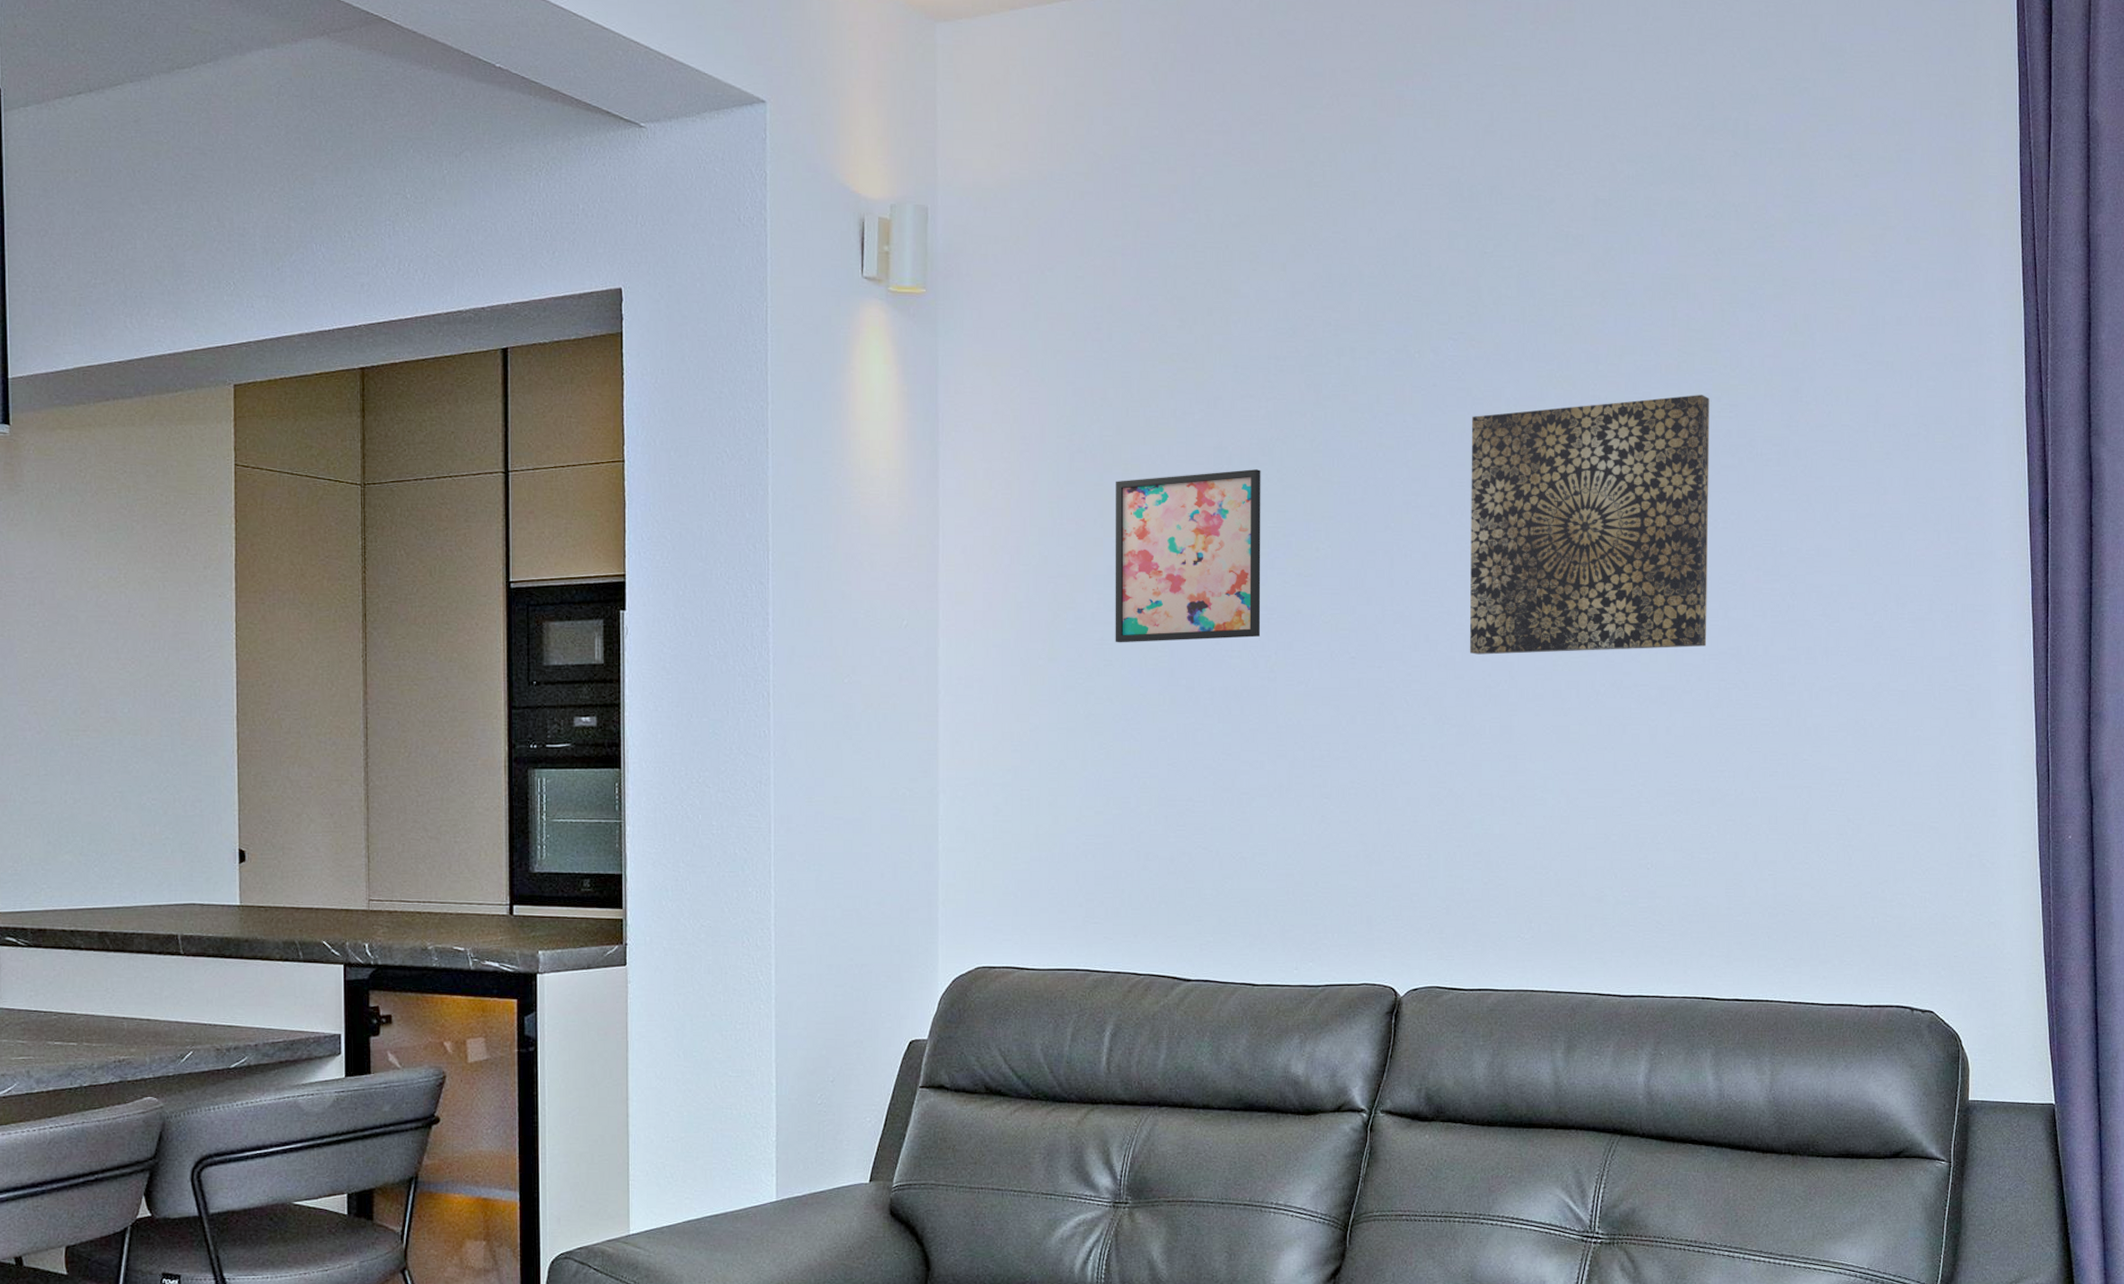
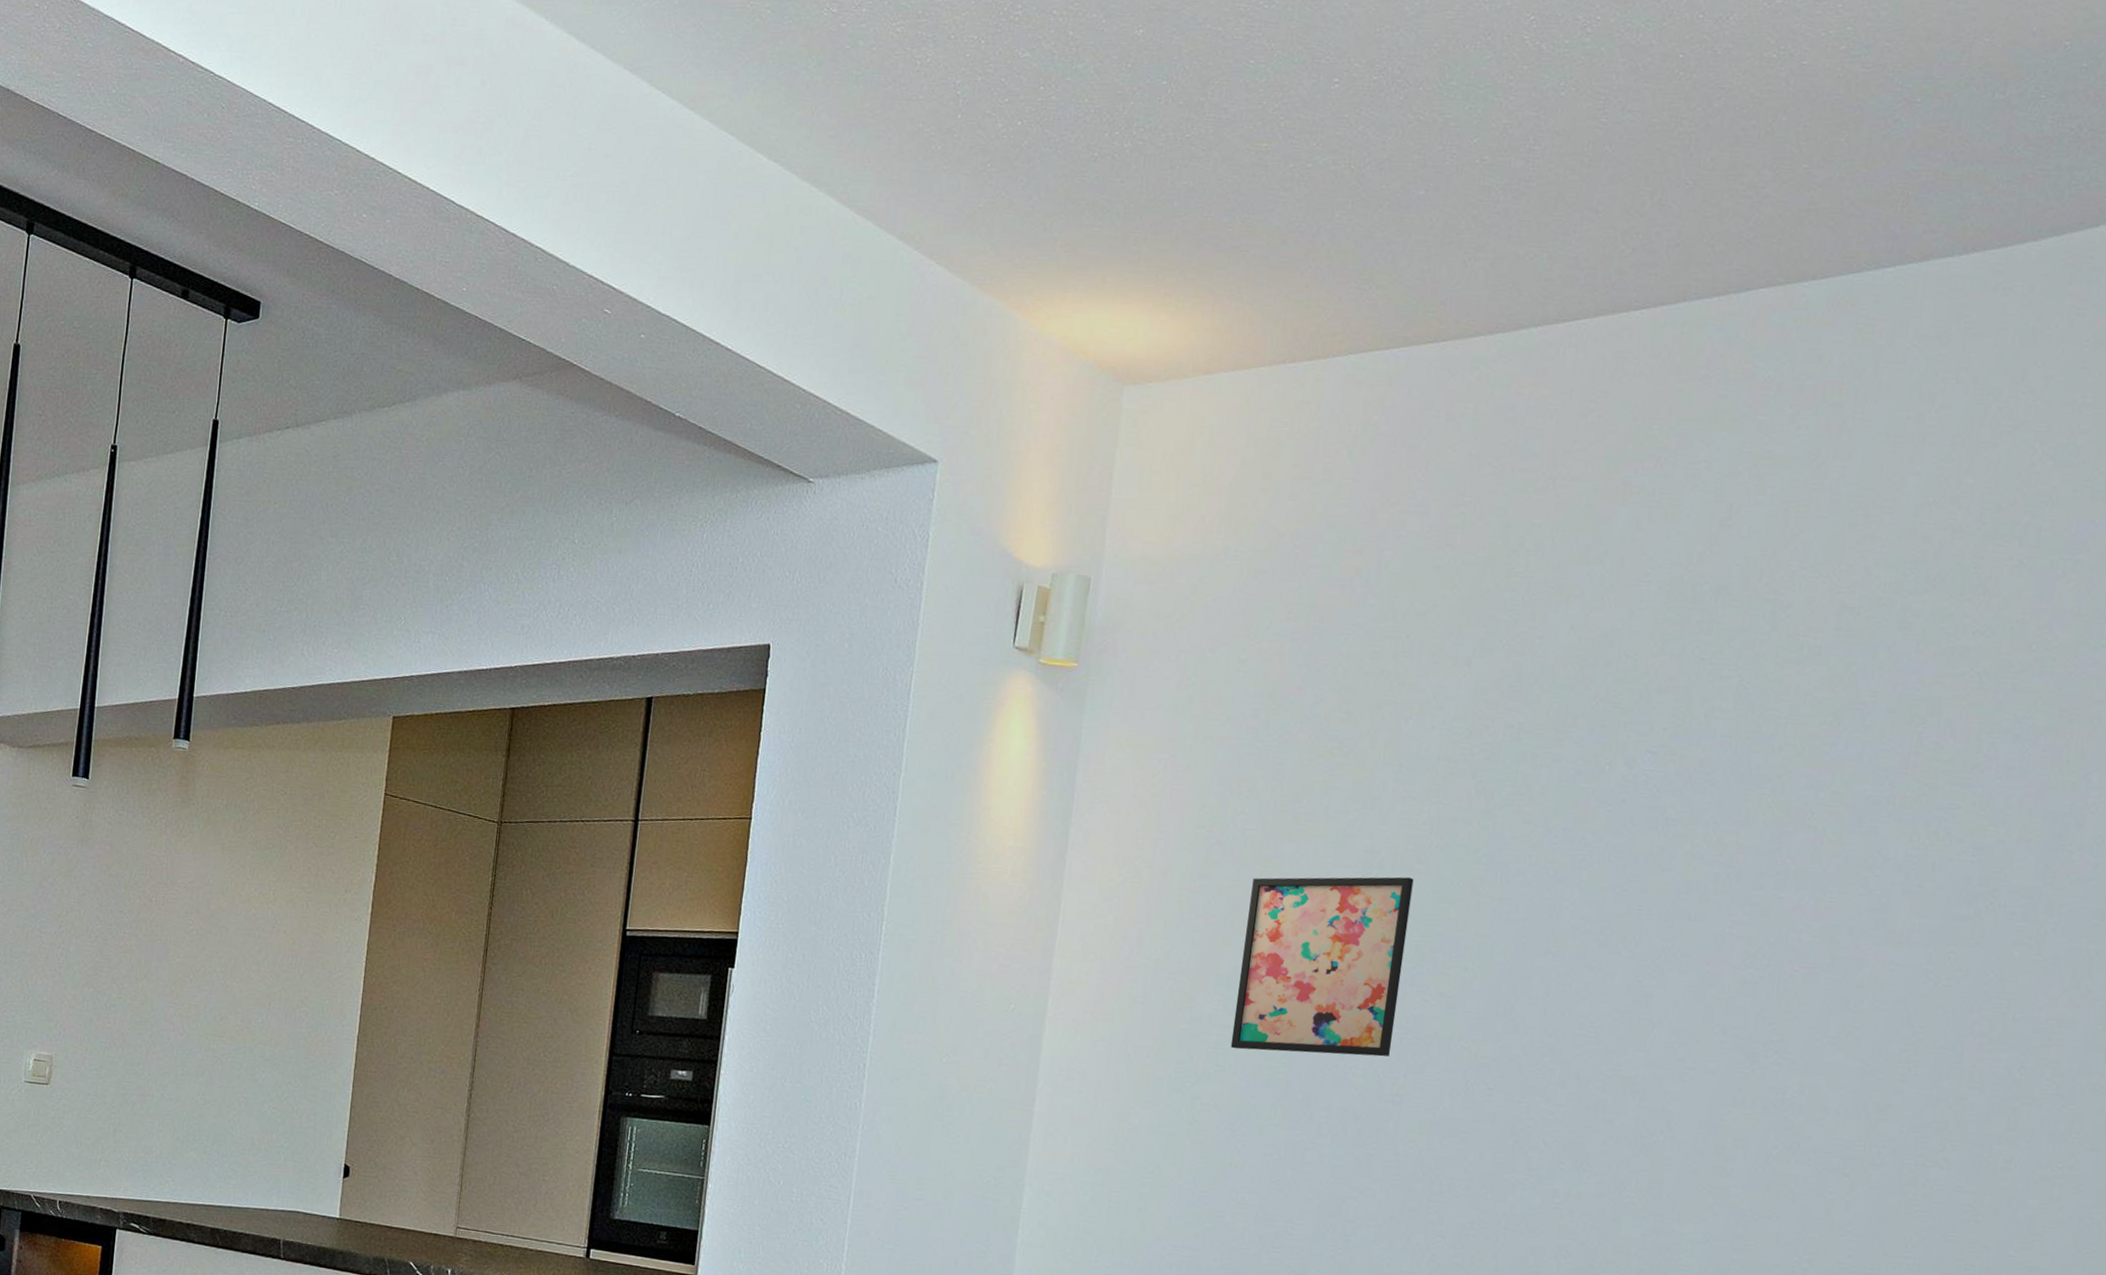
wall art: present [1469,395,1710,655] -> none [1624,833,1950,1117]

